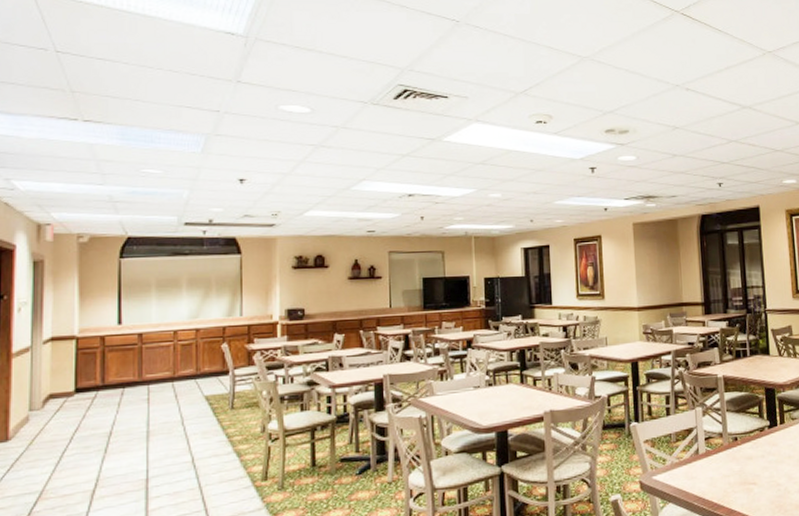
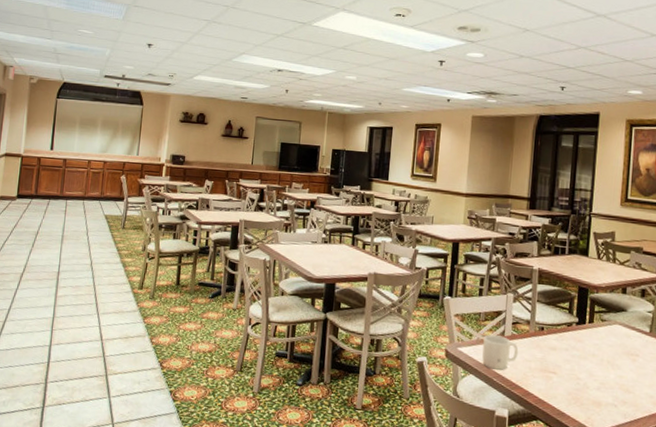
mug: none [677,455,716,493] -> present [482,334,519,370]

